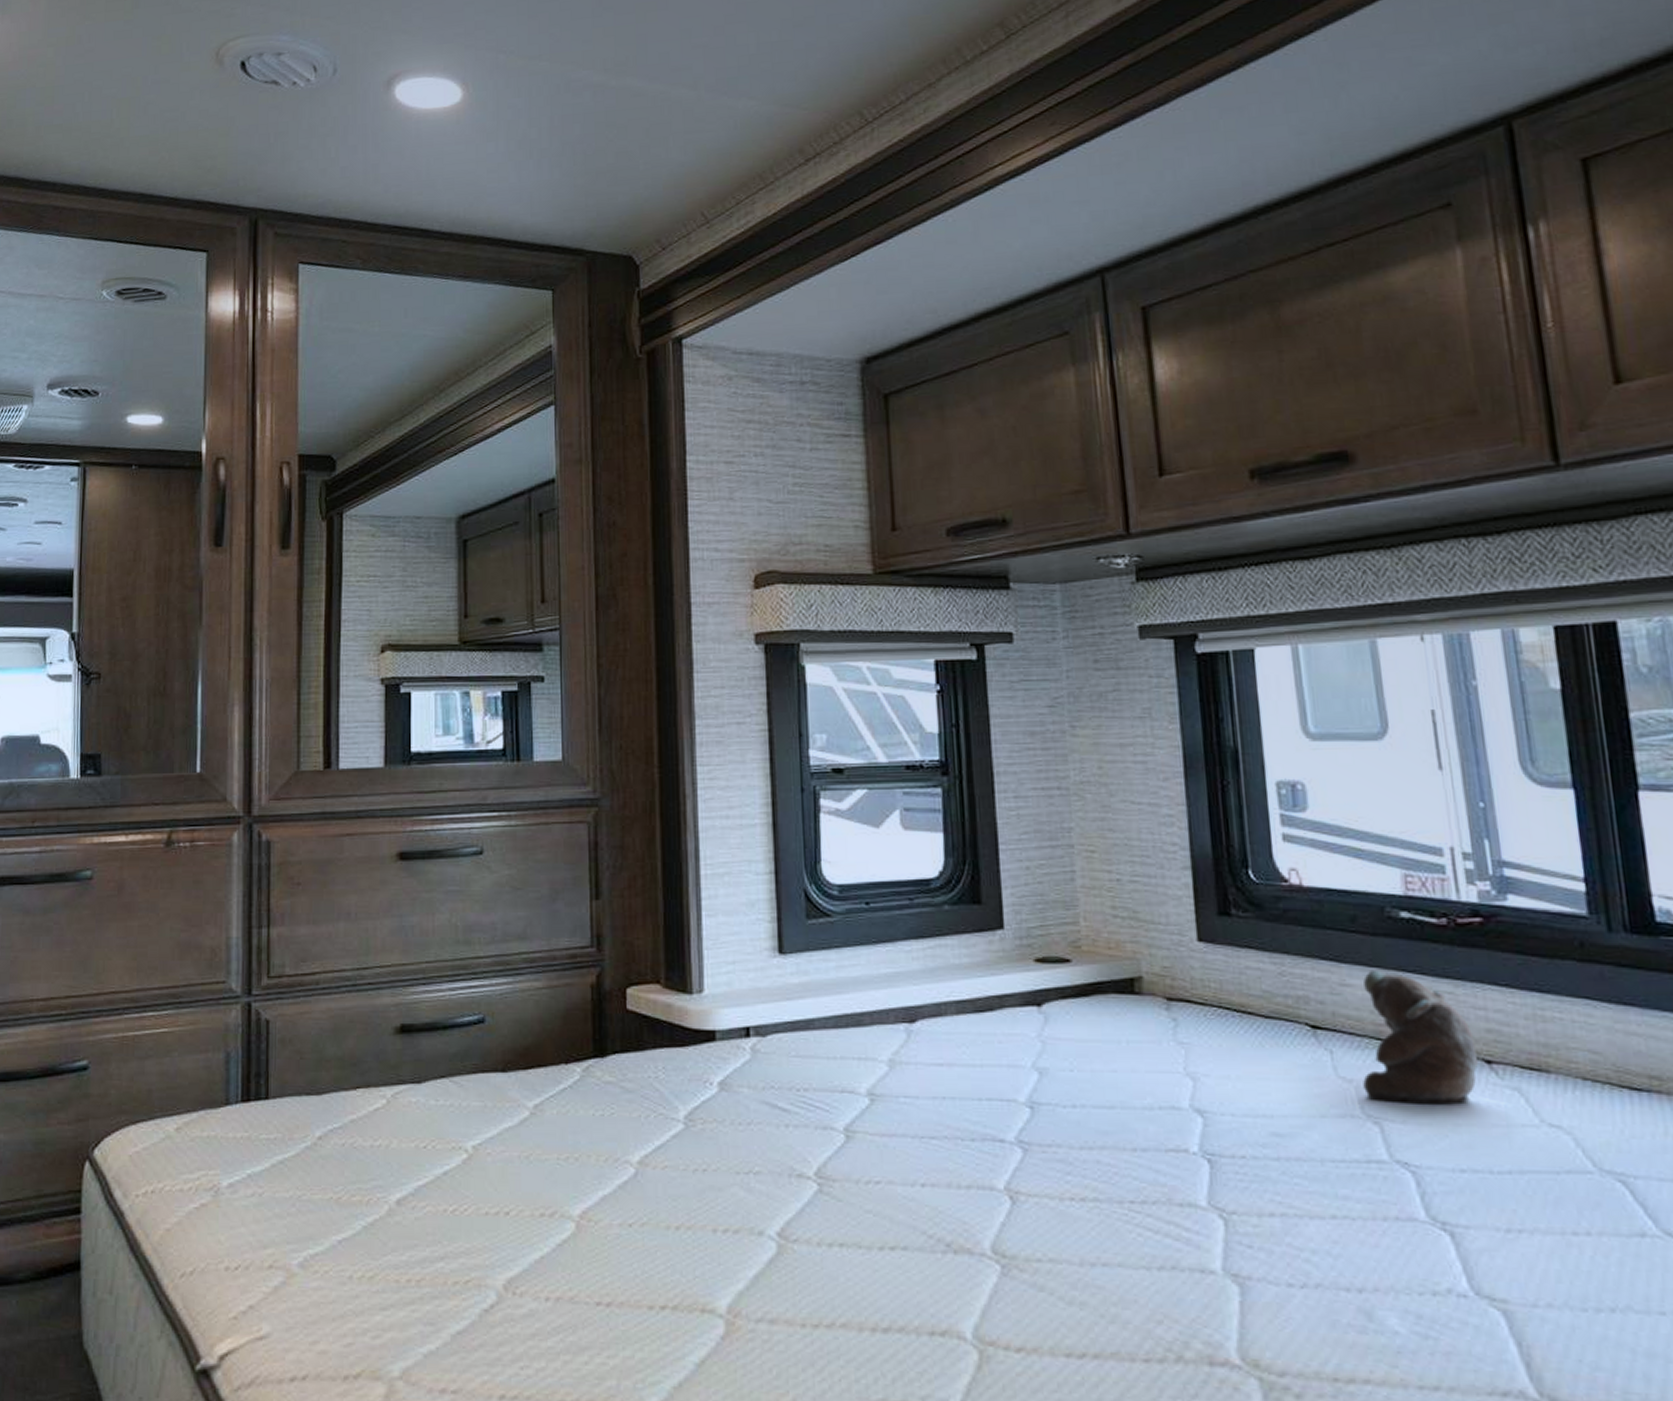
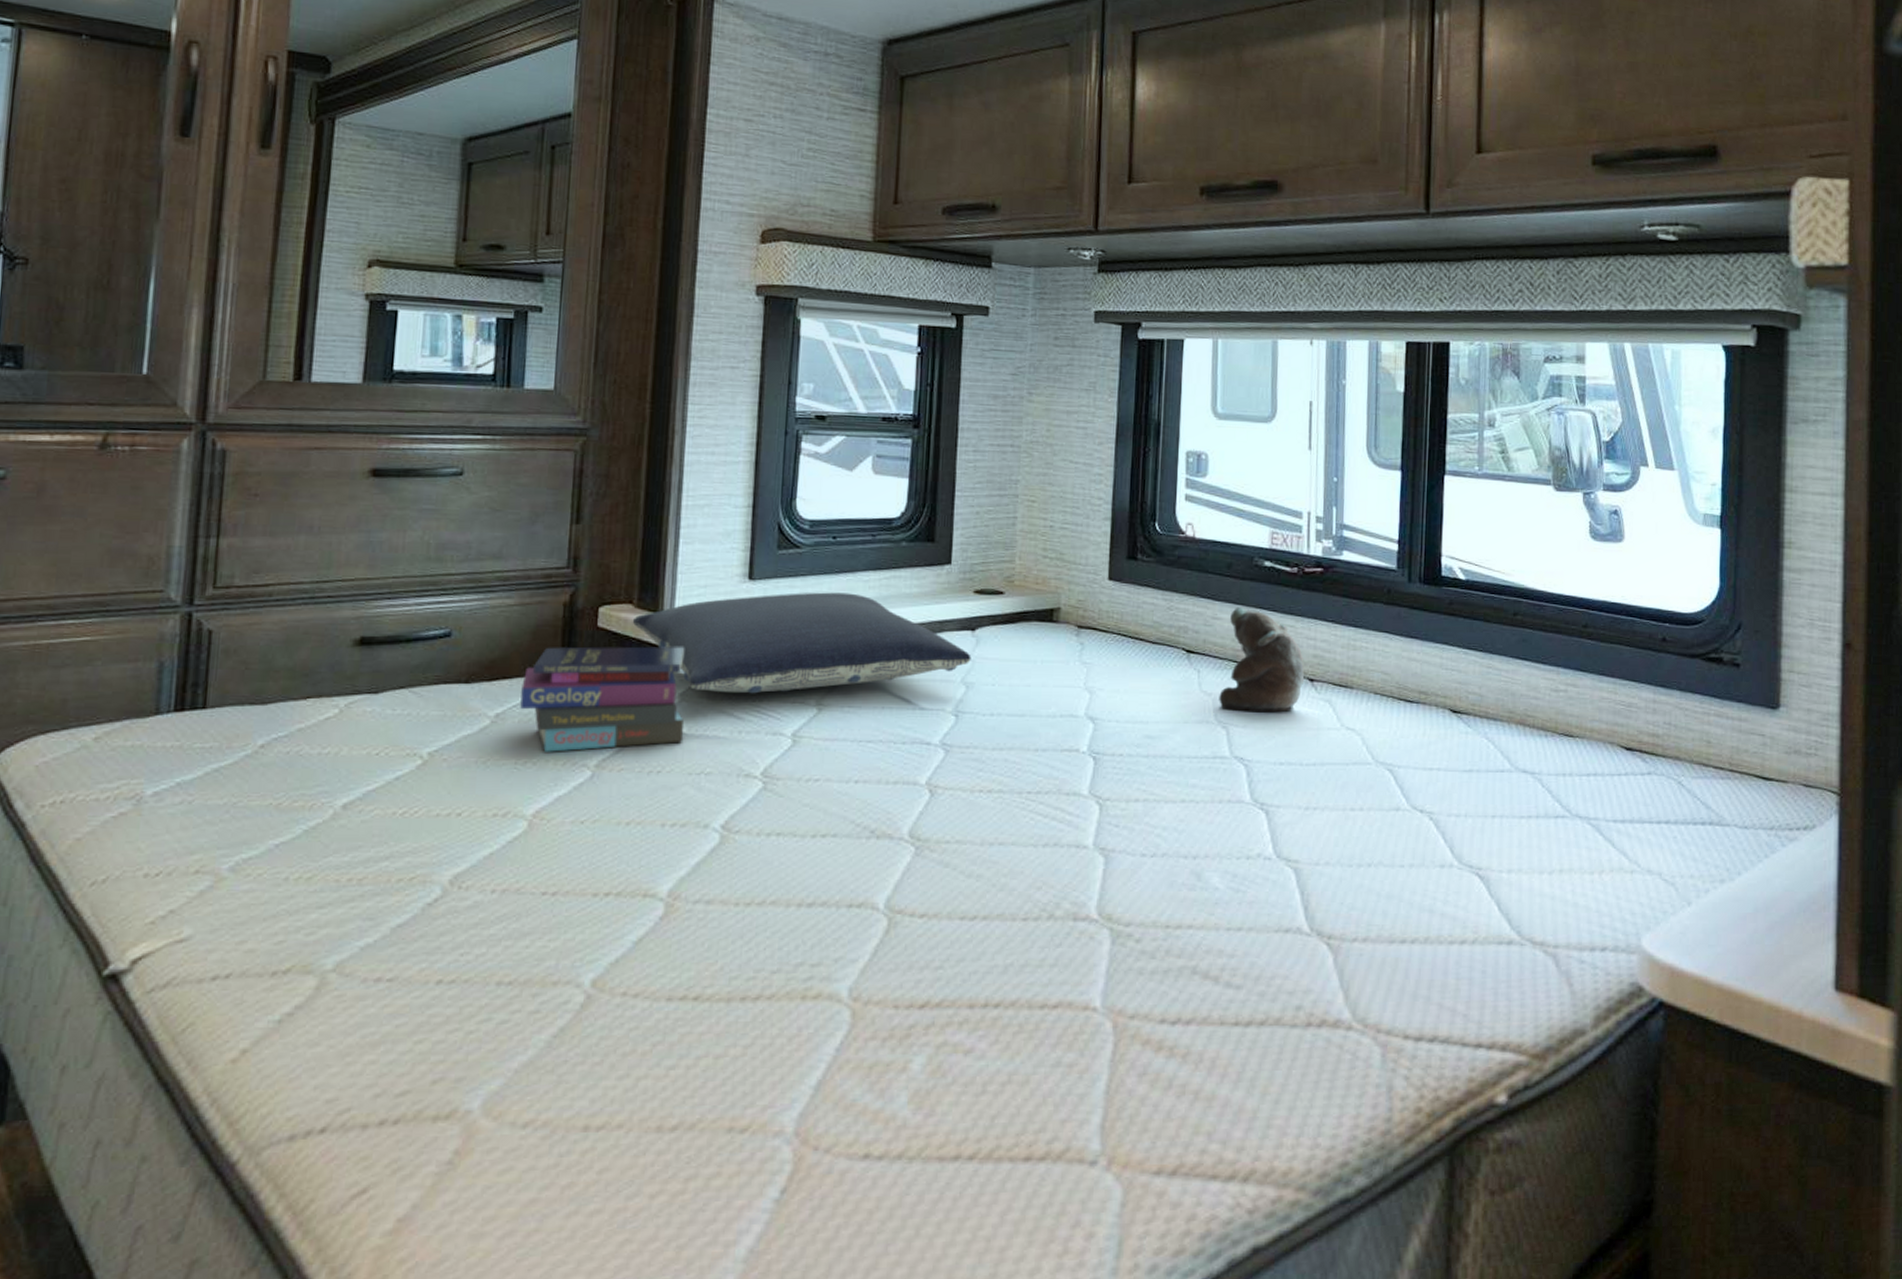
books: none [557,1030,727,1147] -> present [520,646,685,752]
pillow: none [661,965,1041,1082] -> present [632,592,971,694]

